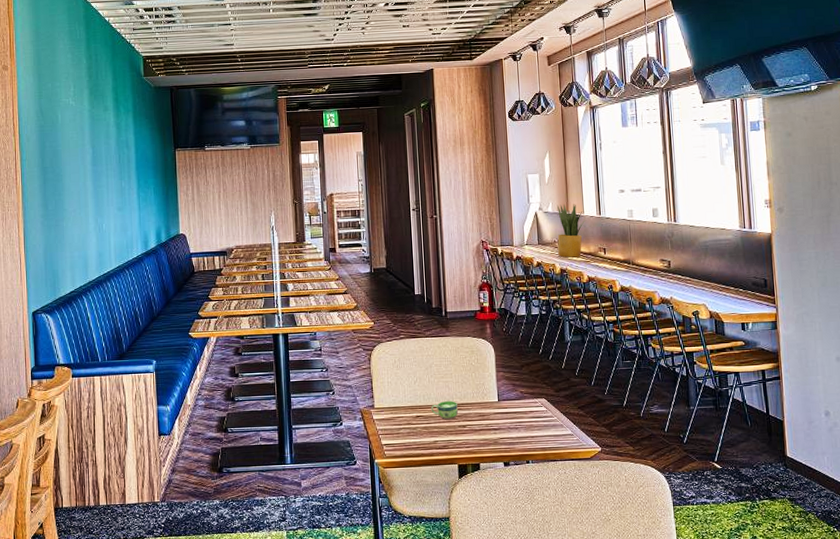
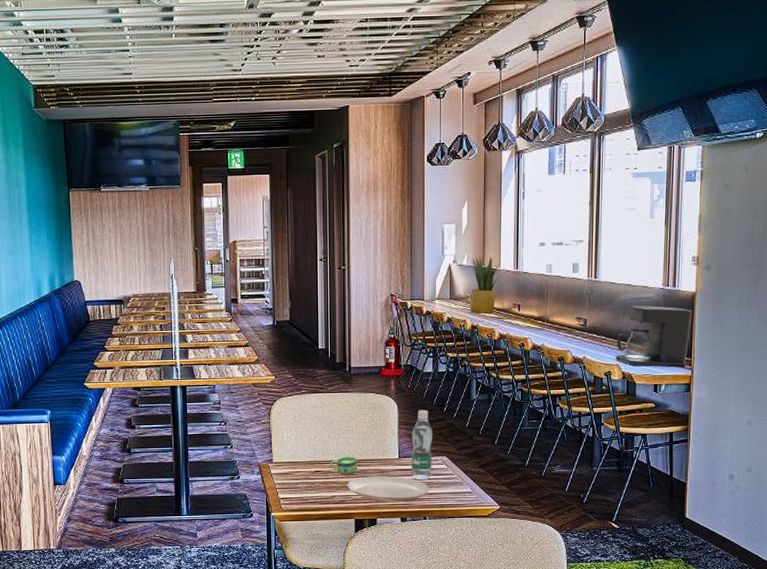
plate: none [449,419,531,446] -> present [347,476,430,502]
bottle: none [510,352,532,423] -> present [411,410,433,480]
coffee maker: none [701,247,771,306] -> present [616,306,692,368]

